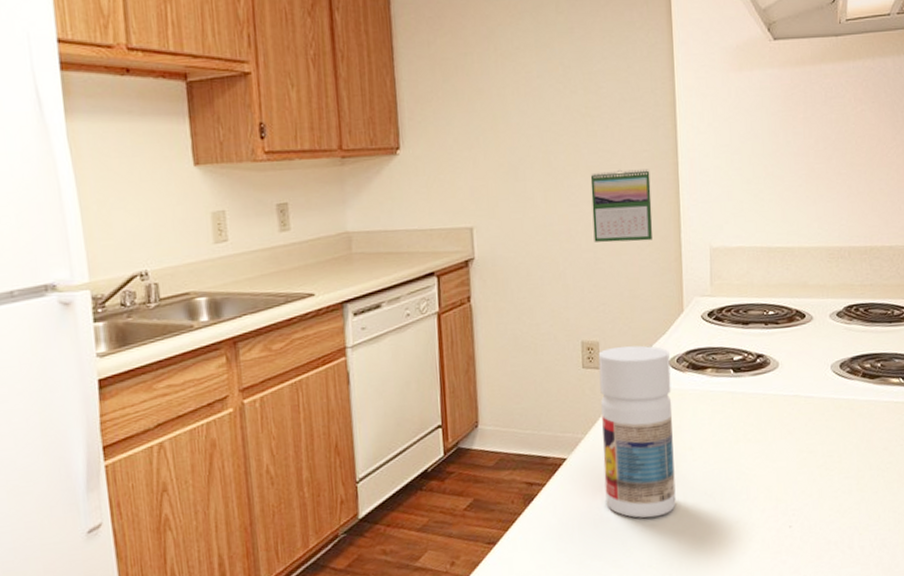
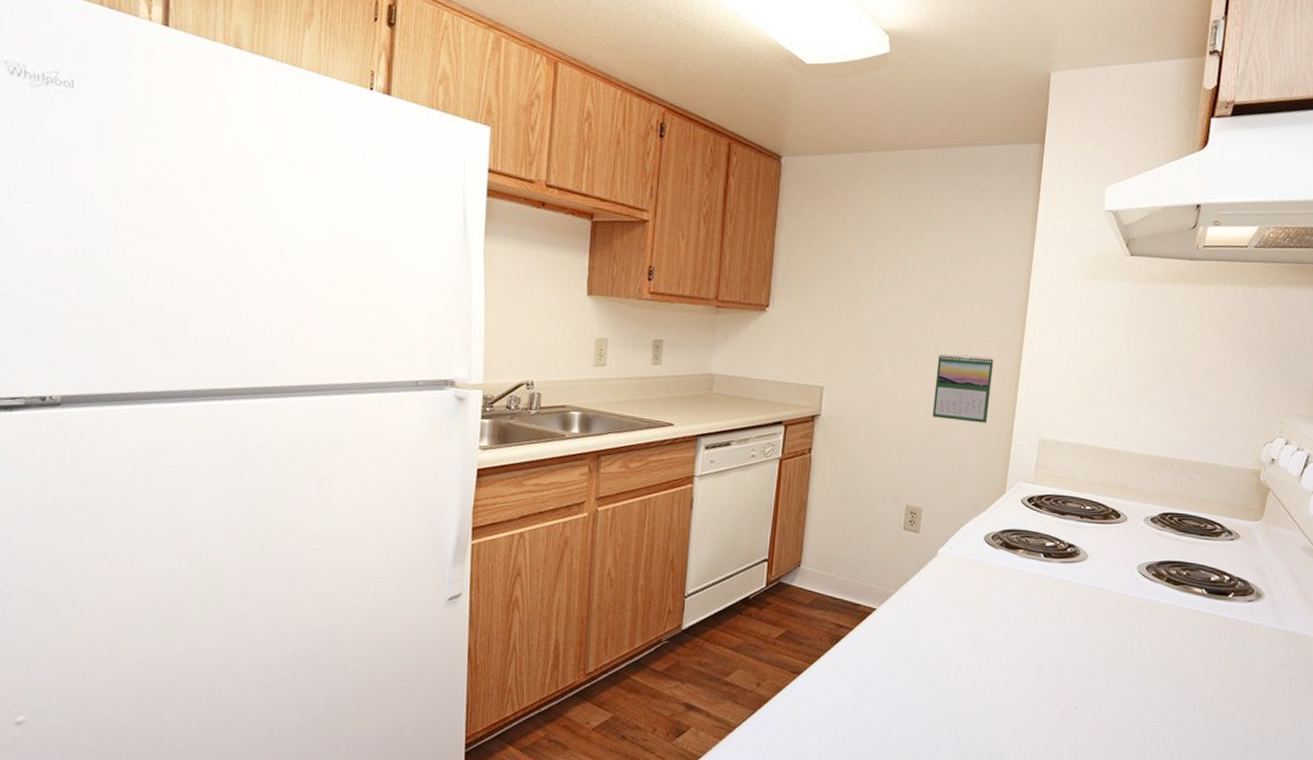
pill bottle: present [598,345,676,518] -> none [906,515,986,677]

